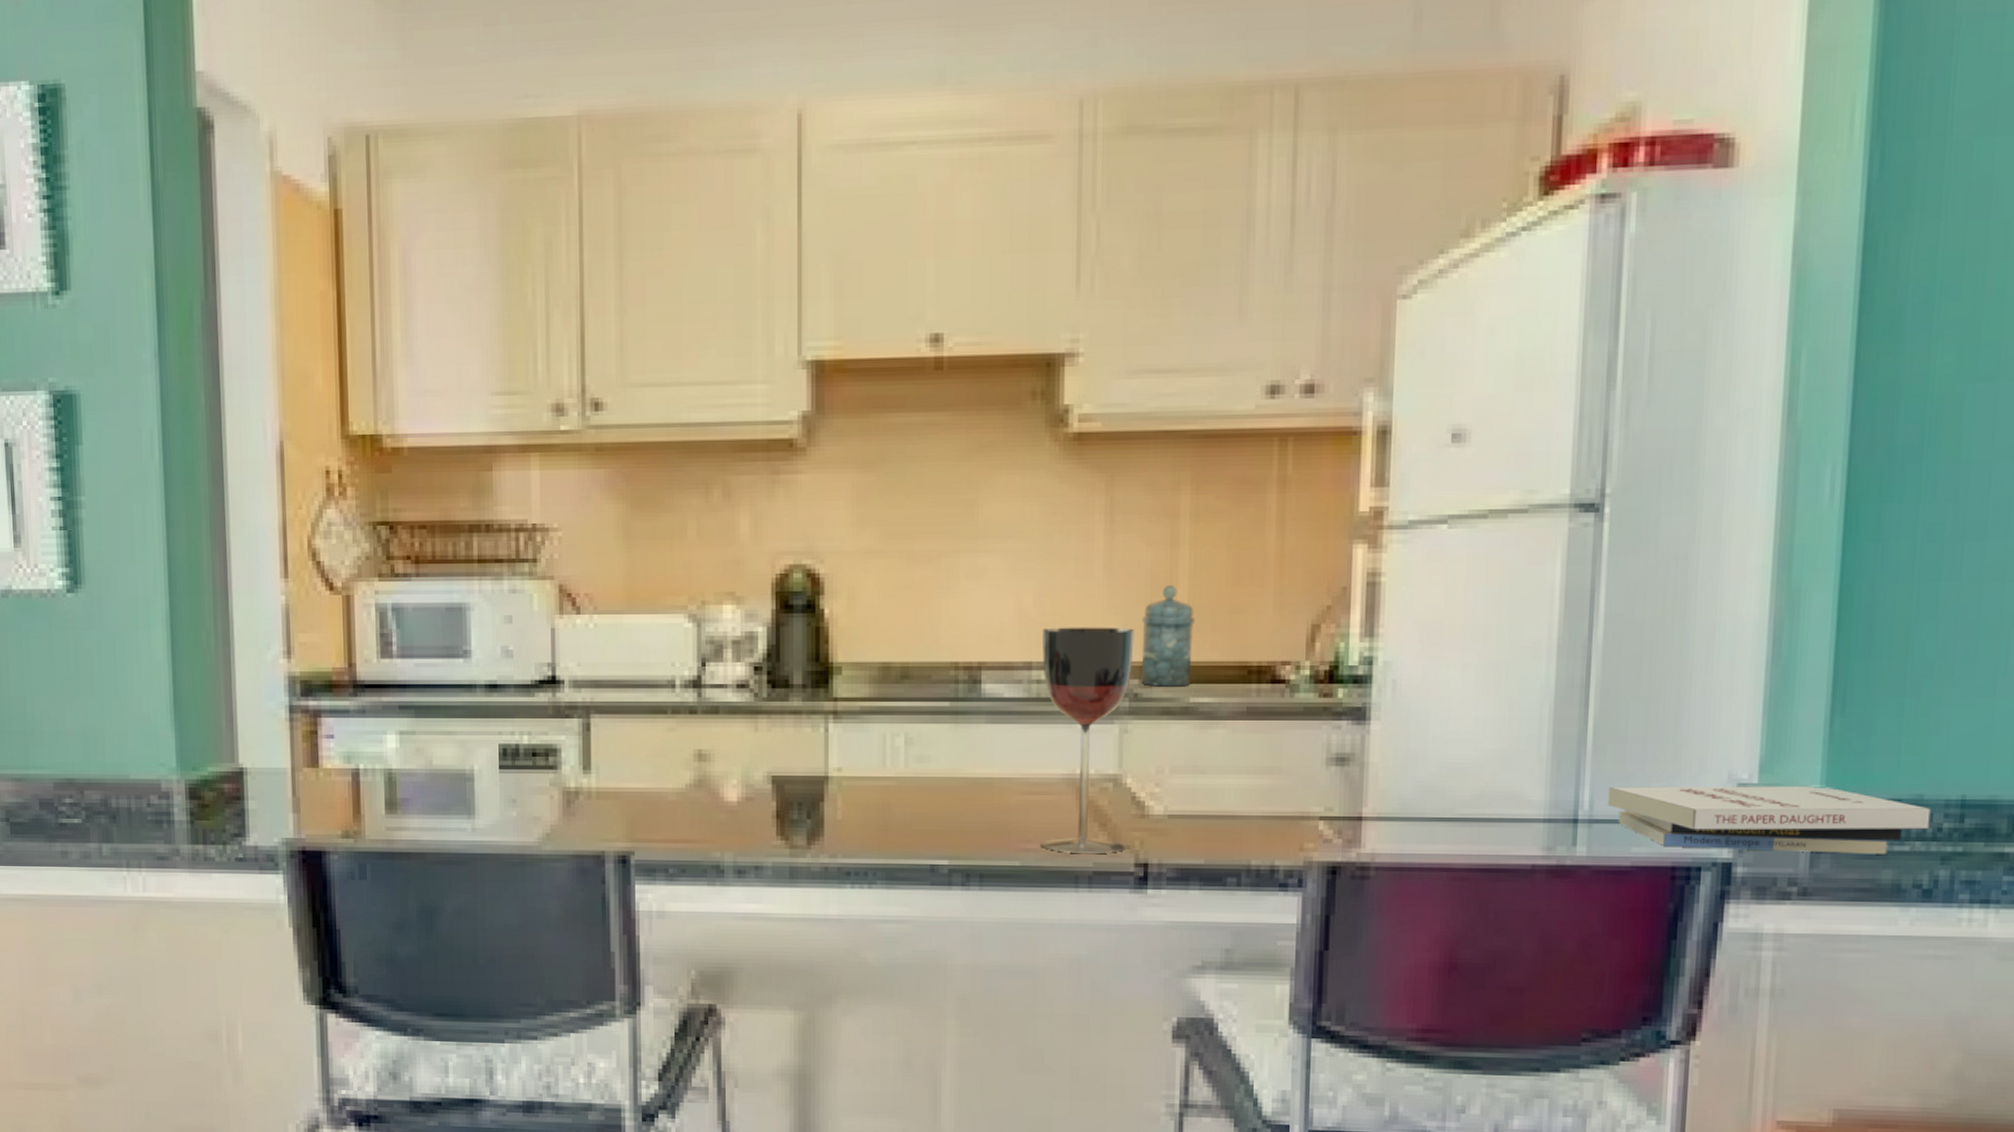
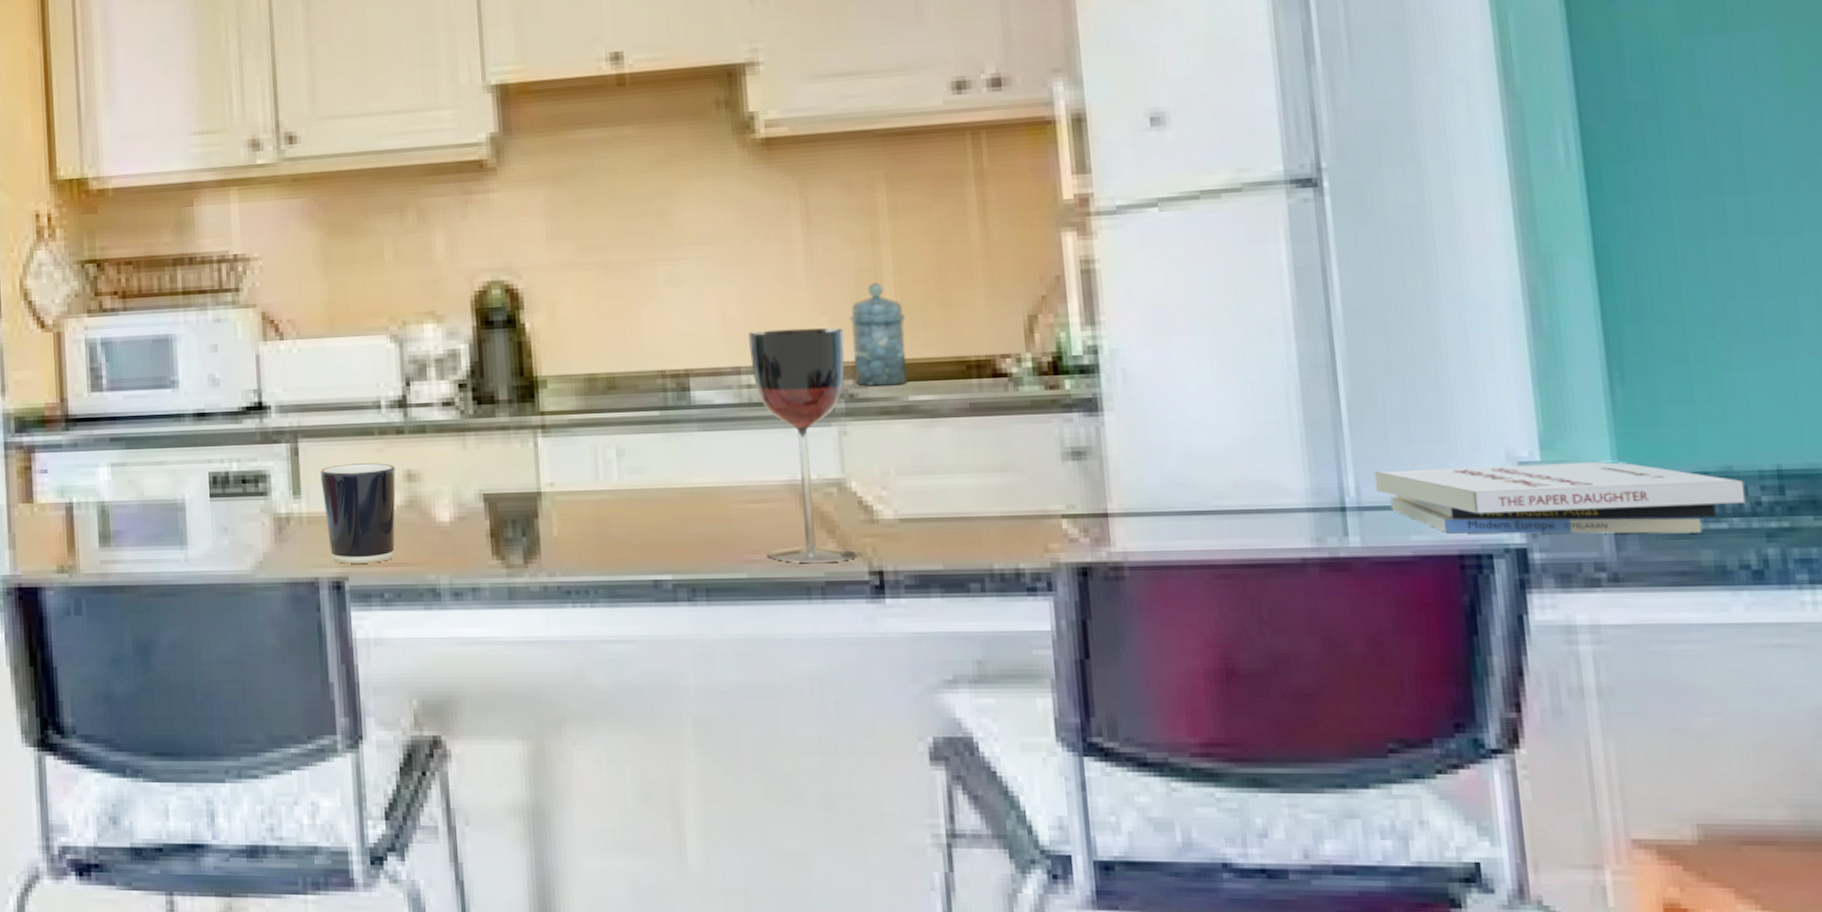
mug: none [611,741,686,839] -> present [320,463,396,564]

